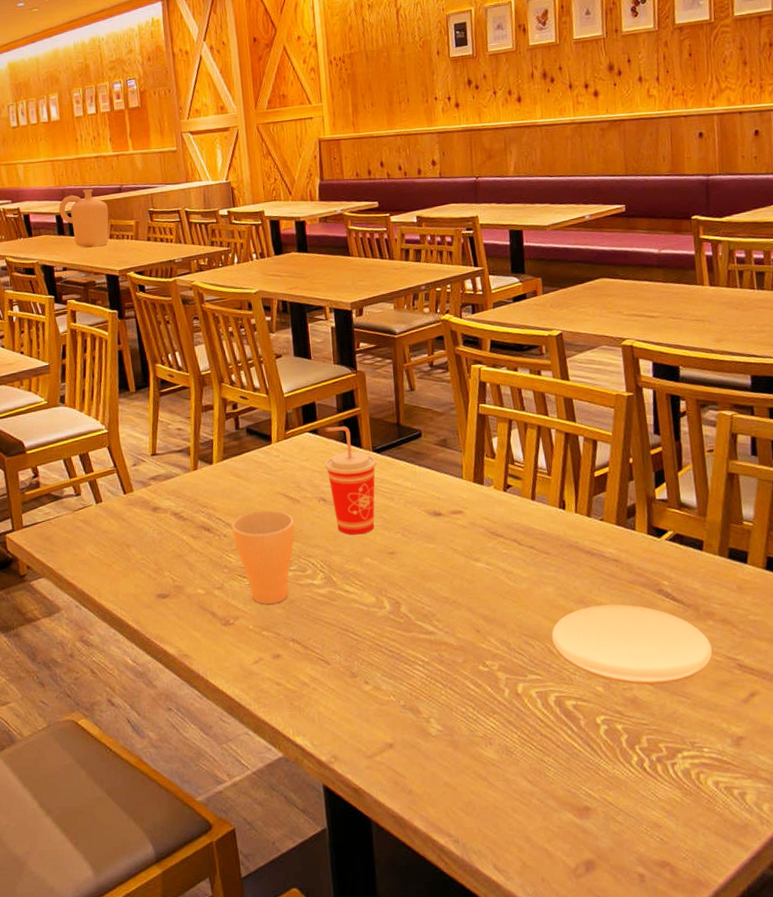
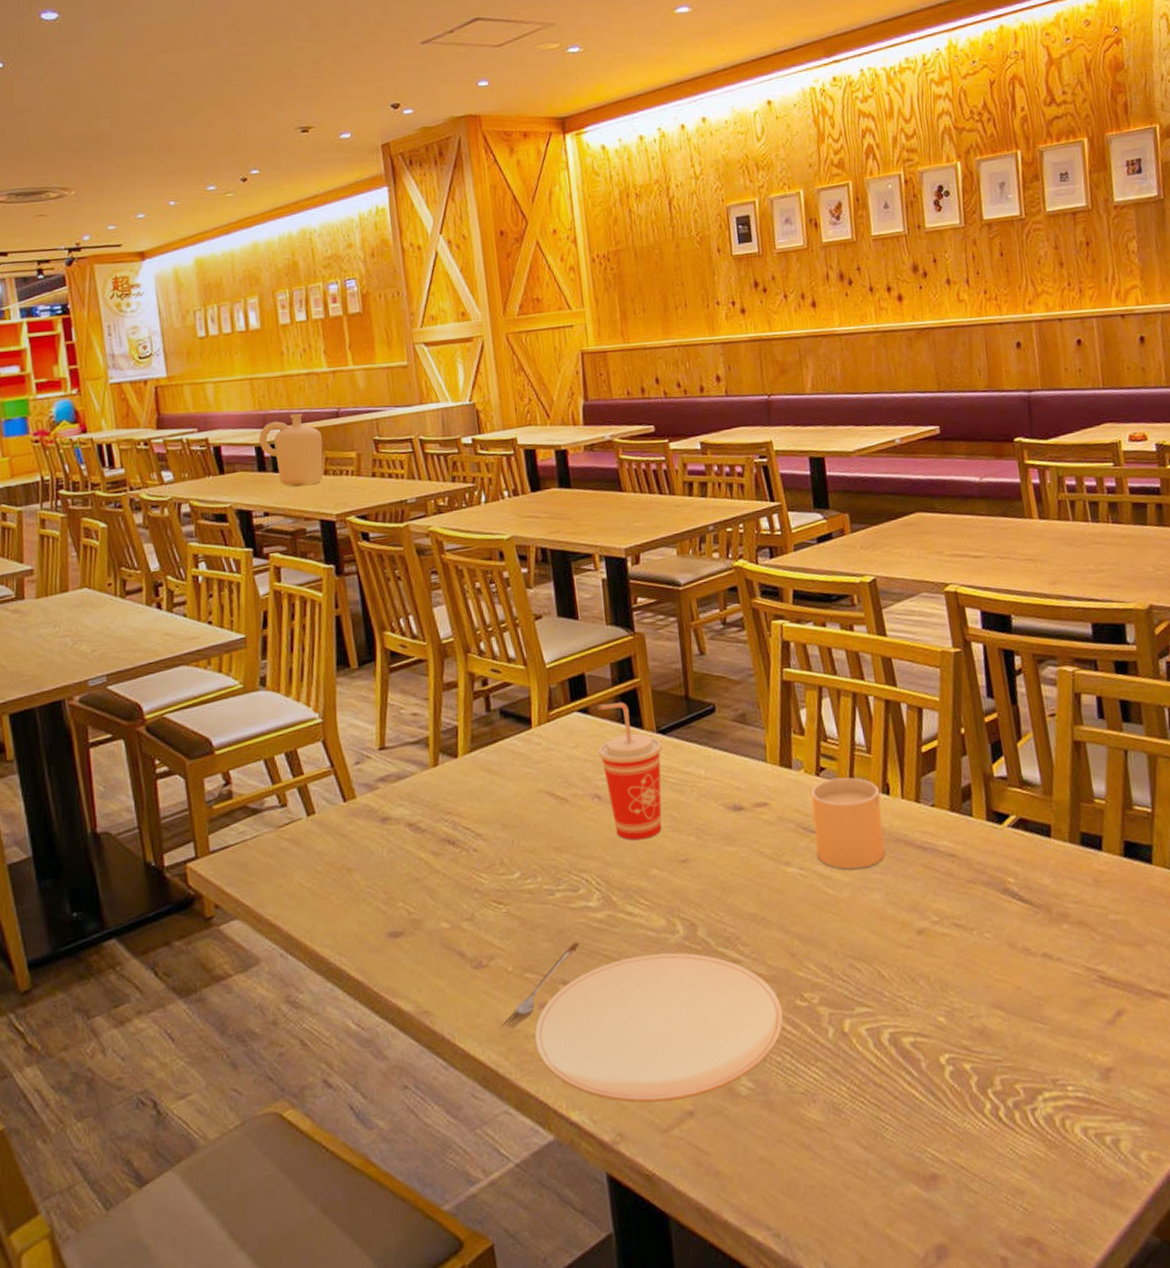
cup: present [232,509,295,604] -> none [483,813,563,937]
fork: none [243,611,307,672] -> present [501,943,580,1028]
plate: none [269,623,468,735] -> present [534,952,784,1103]
mug: none [499,493,559,567] -> present [811,777,885,870]
plate: present [551,604,712,685] -> none [881,910,1070,1011]

